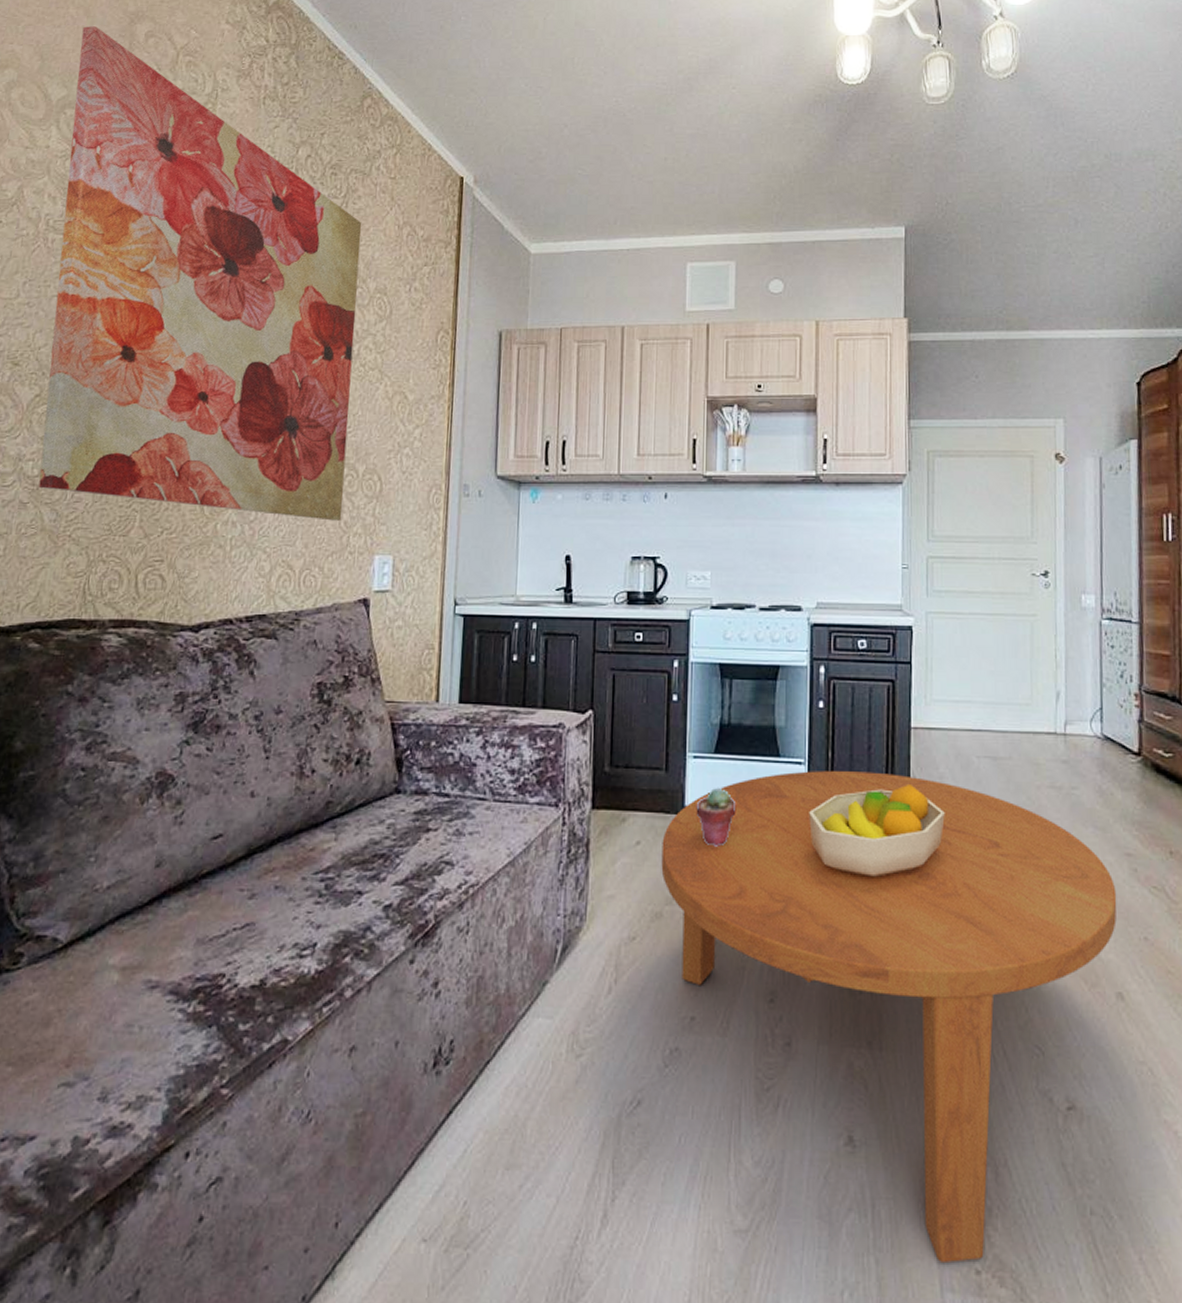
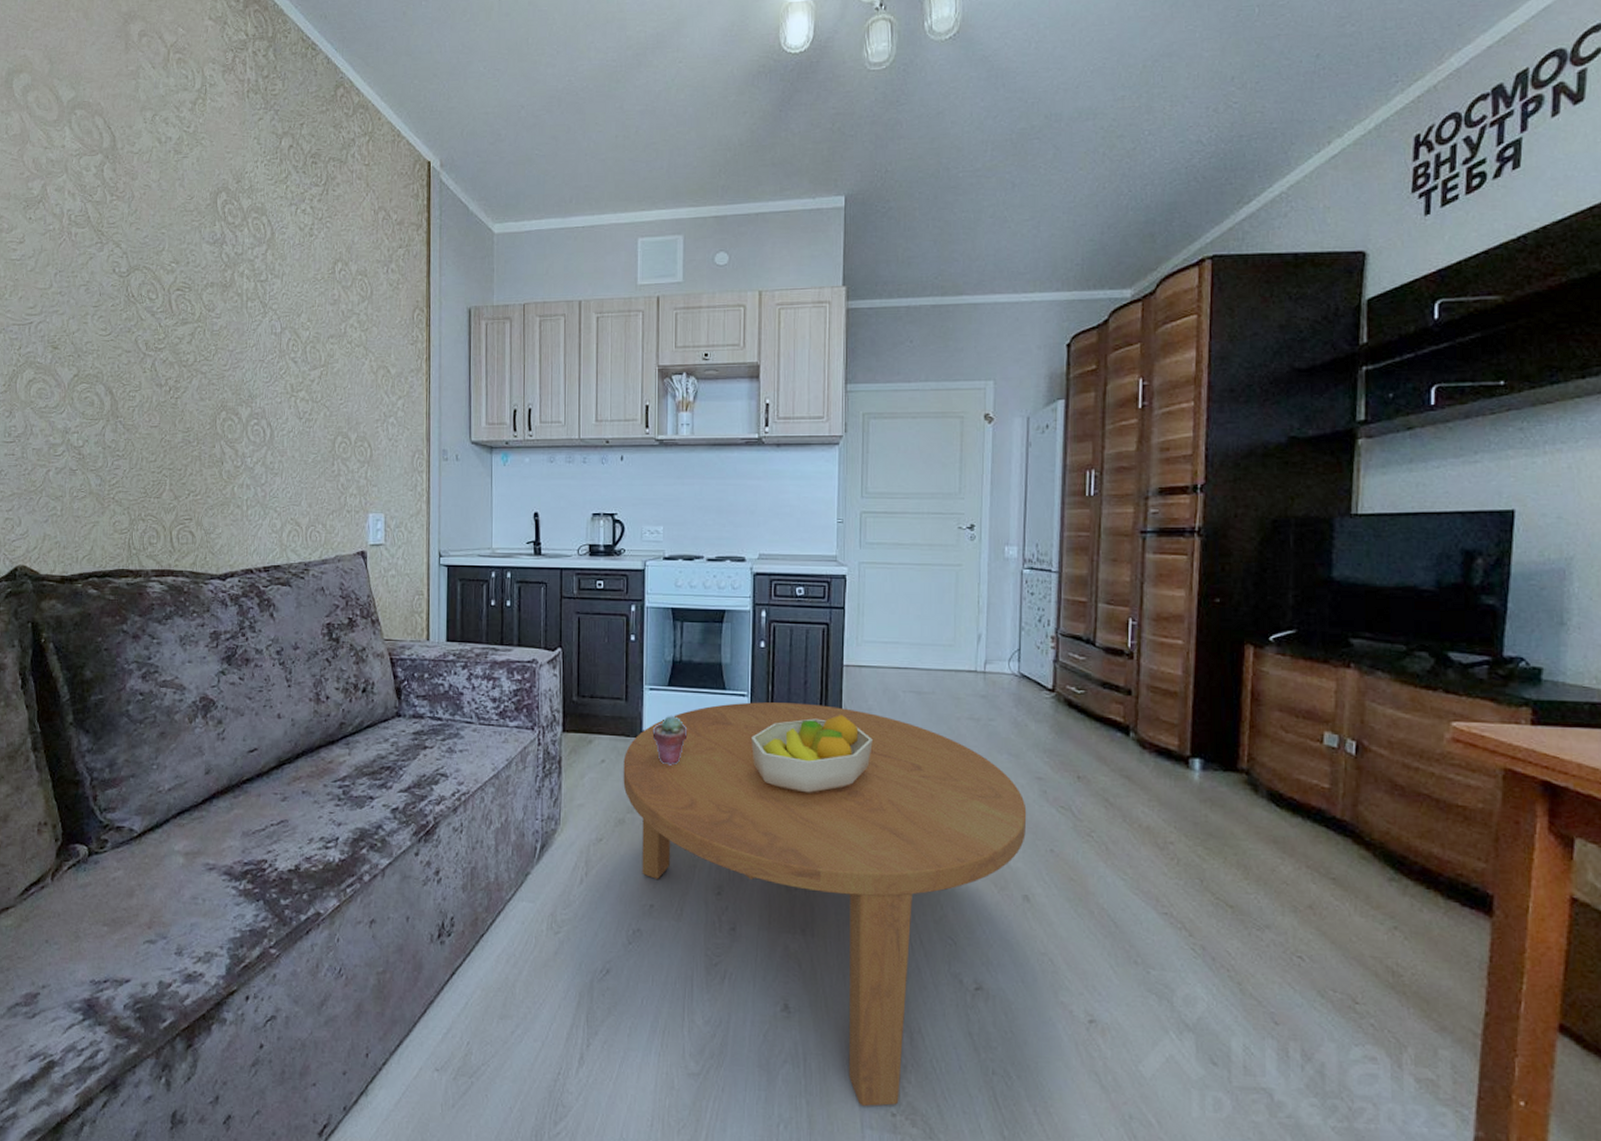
wall art: present [38,26,362,521] -> none [83,28,342,483]

